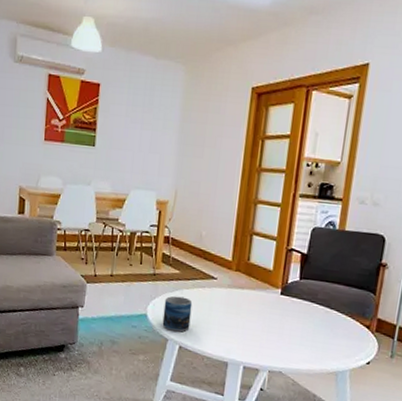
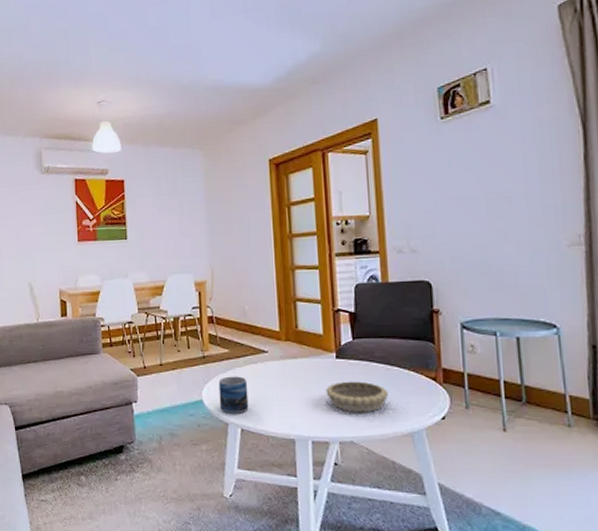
decorative bowl: none [265,316,323,348] -> present [326,381,388,413]

